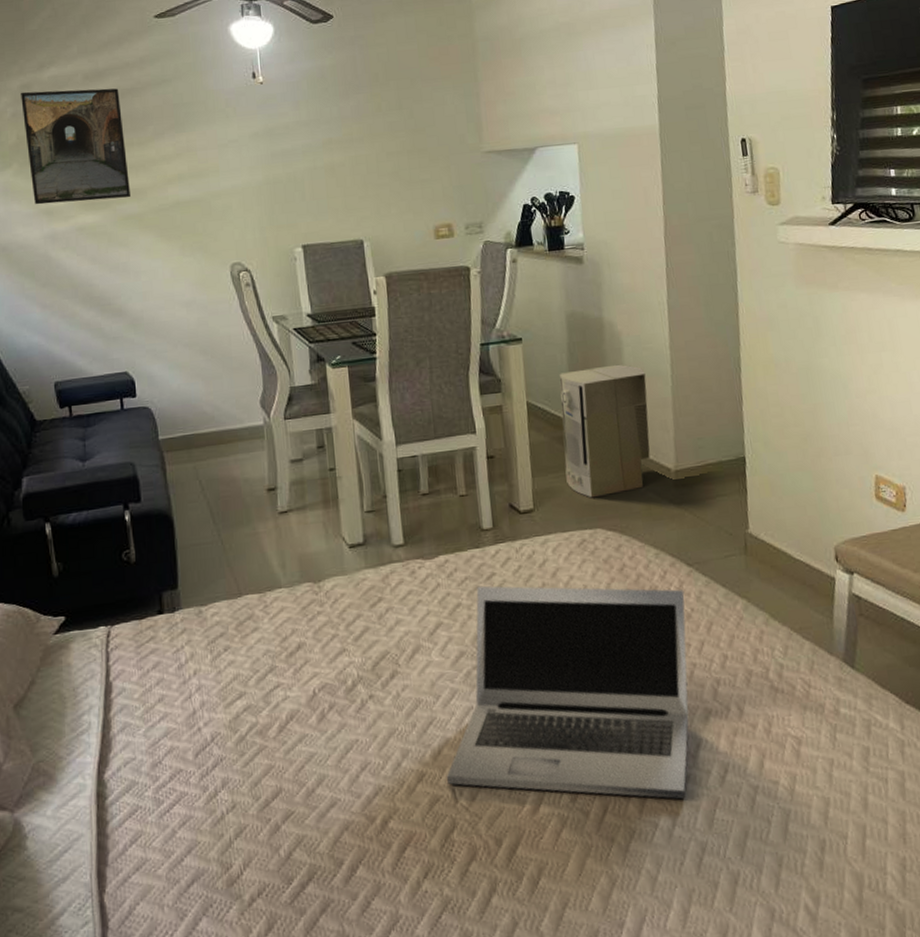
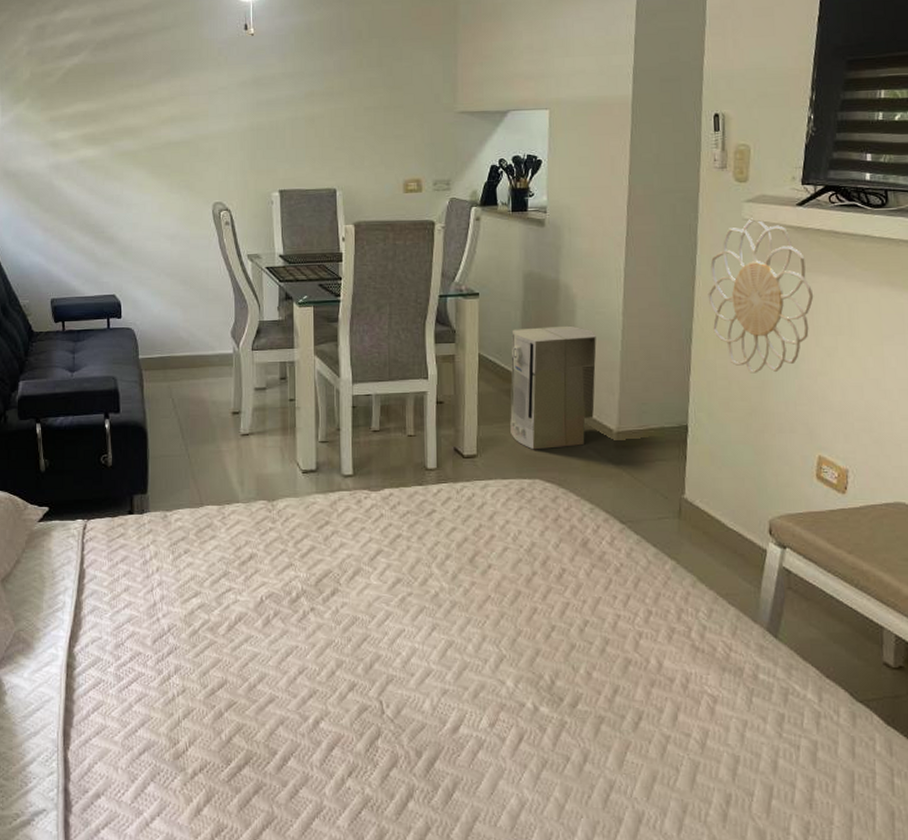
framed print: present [21,88,130,205] -> none [36,32,127,137]
laptop: present [447,585,689,799] -> none [376,520,615,739]
decorative wall piece: none [752,240,855,398] -> present [707,218,814,373]

